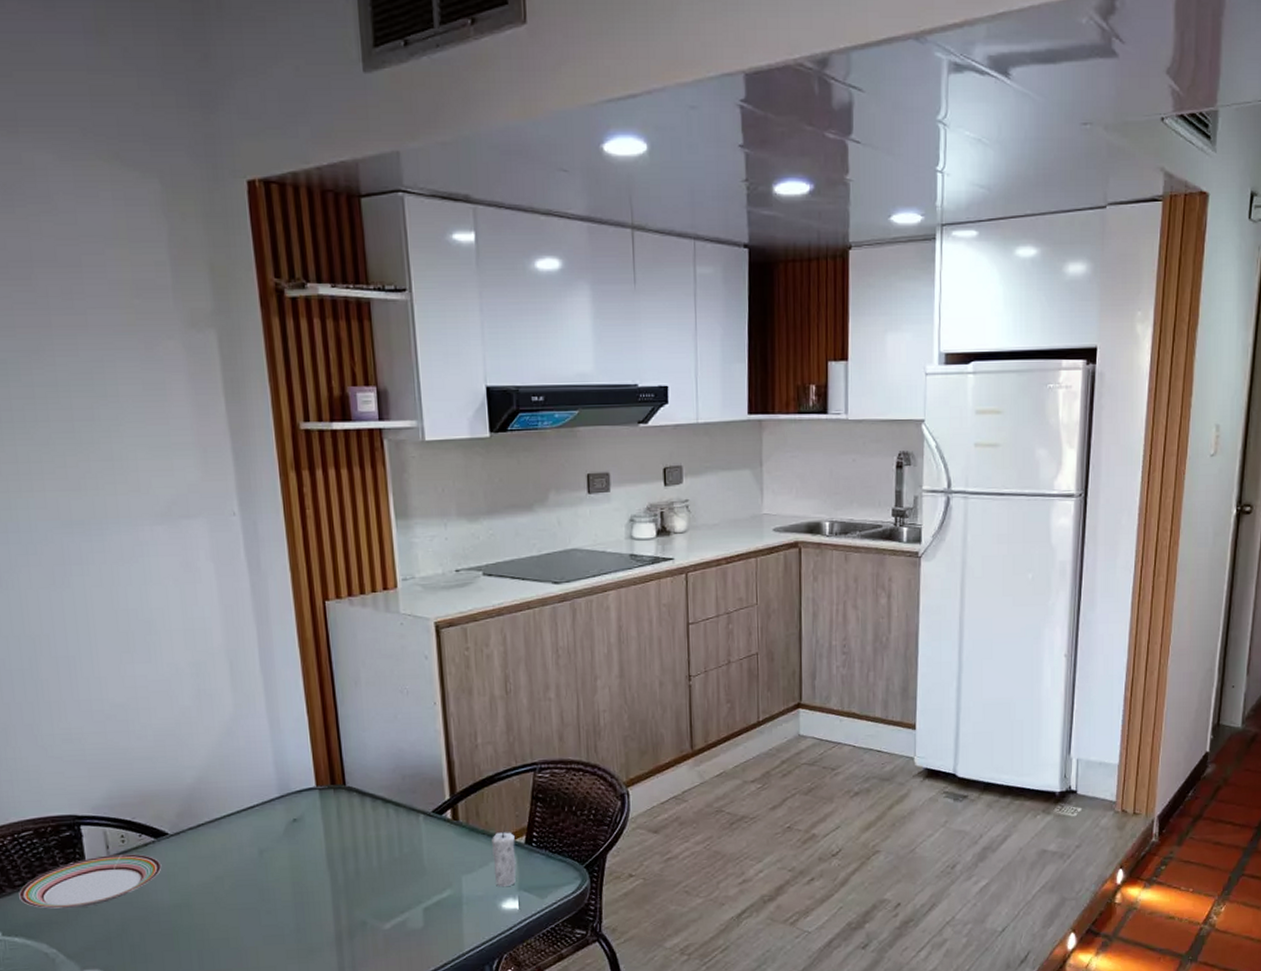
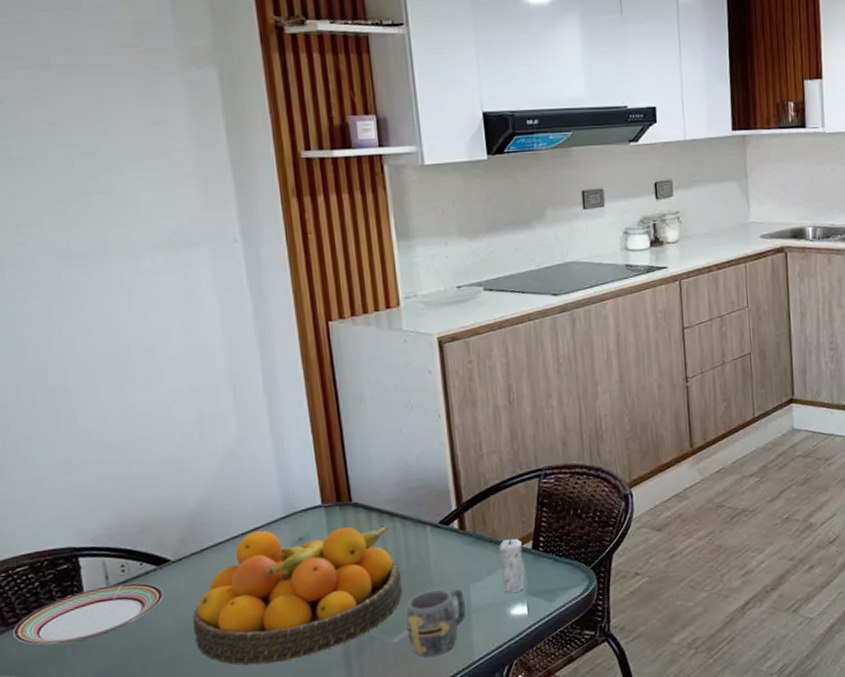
fruit bowl: none [189,809,395,942] -> present [193,523,403,666]
mug: none [397,879,457,945] -> present [406,588,466,657]

